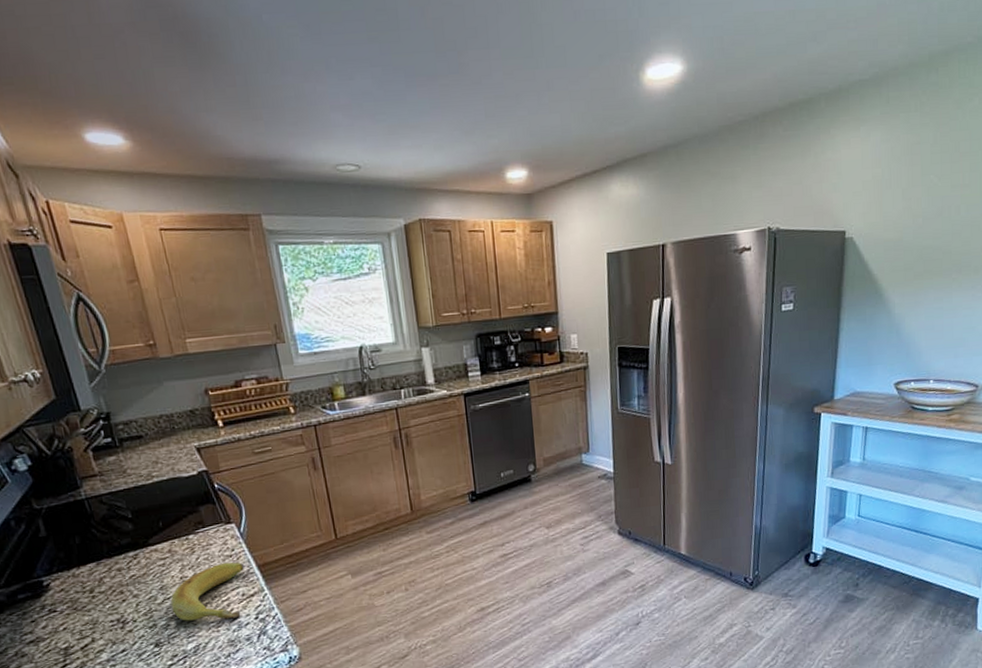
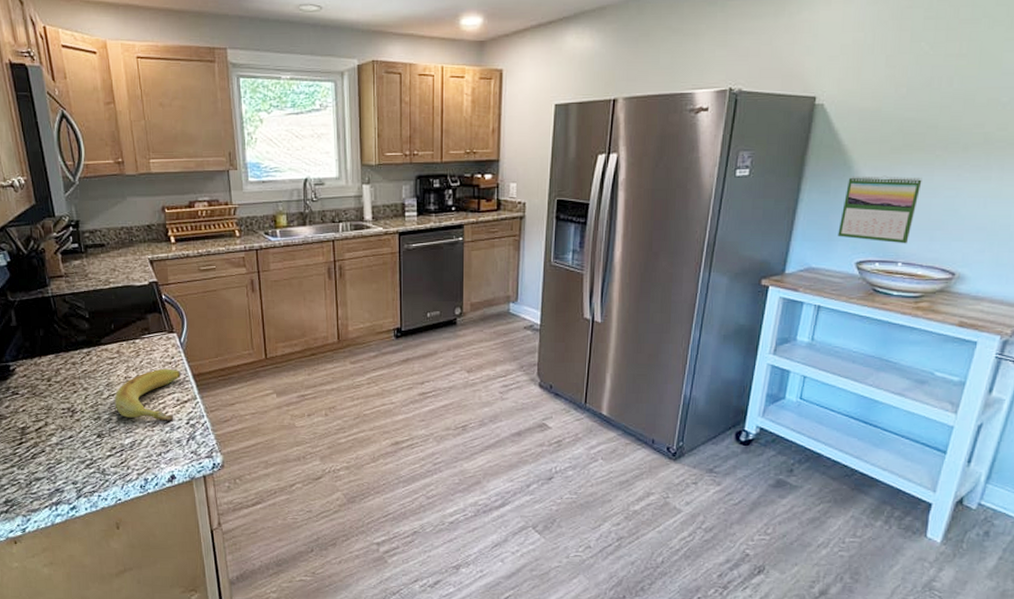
calendar: none [876,300,943,363] -> present [837,175,922,244]

